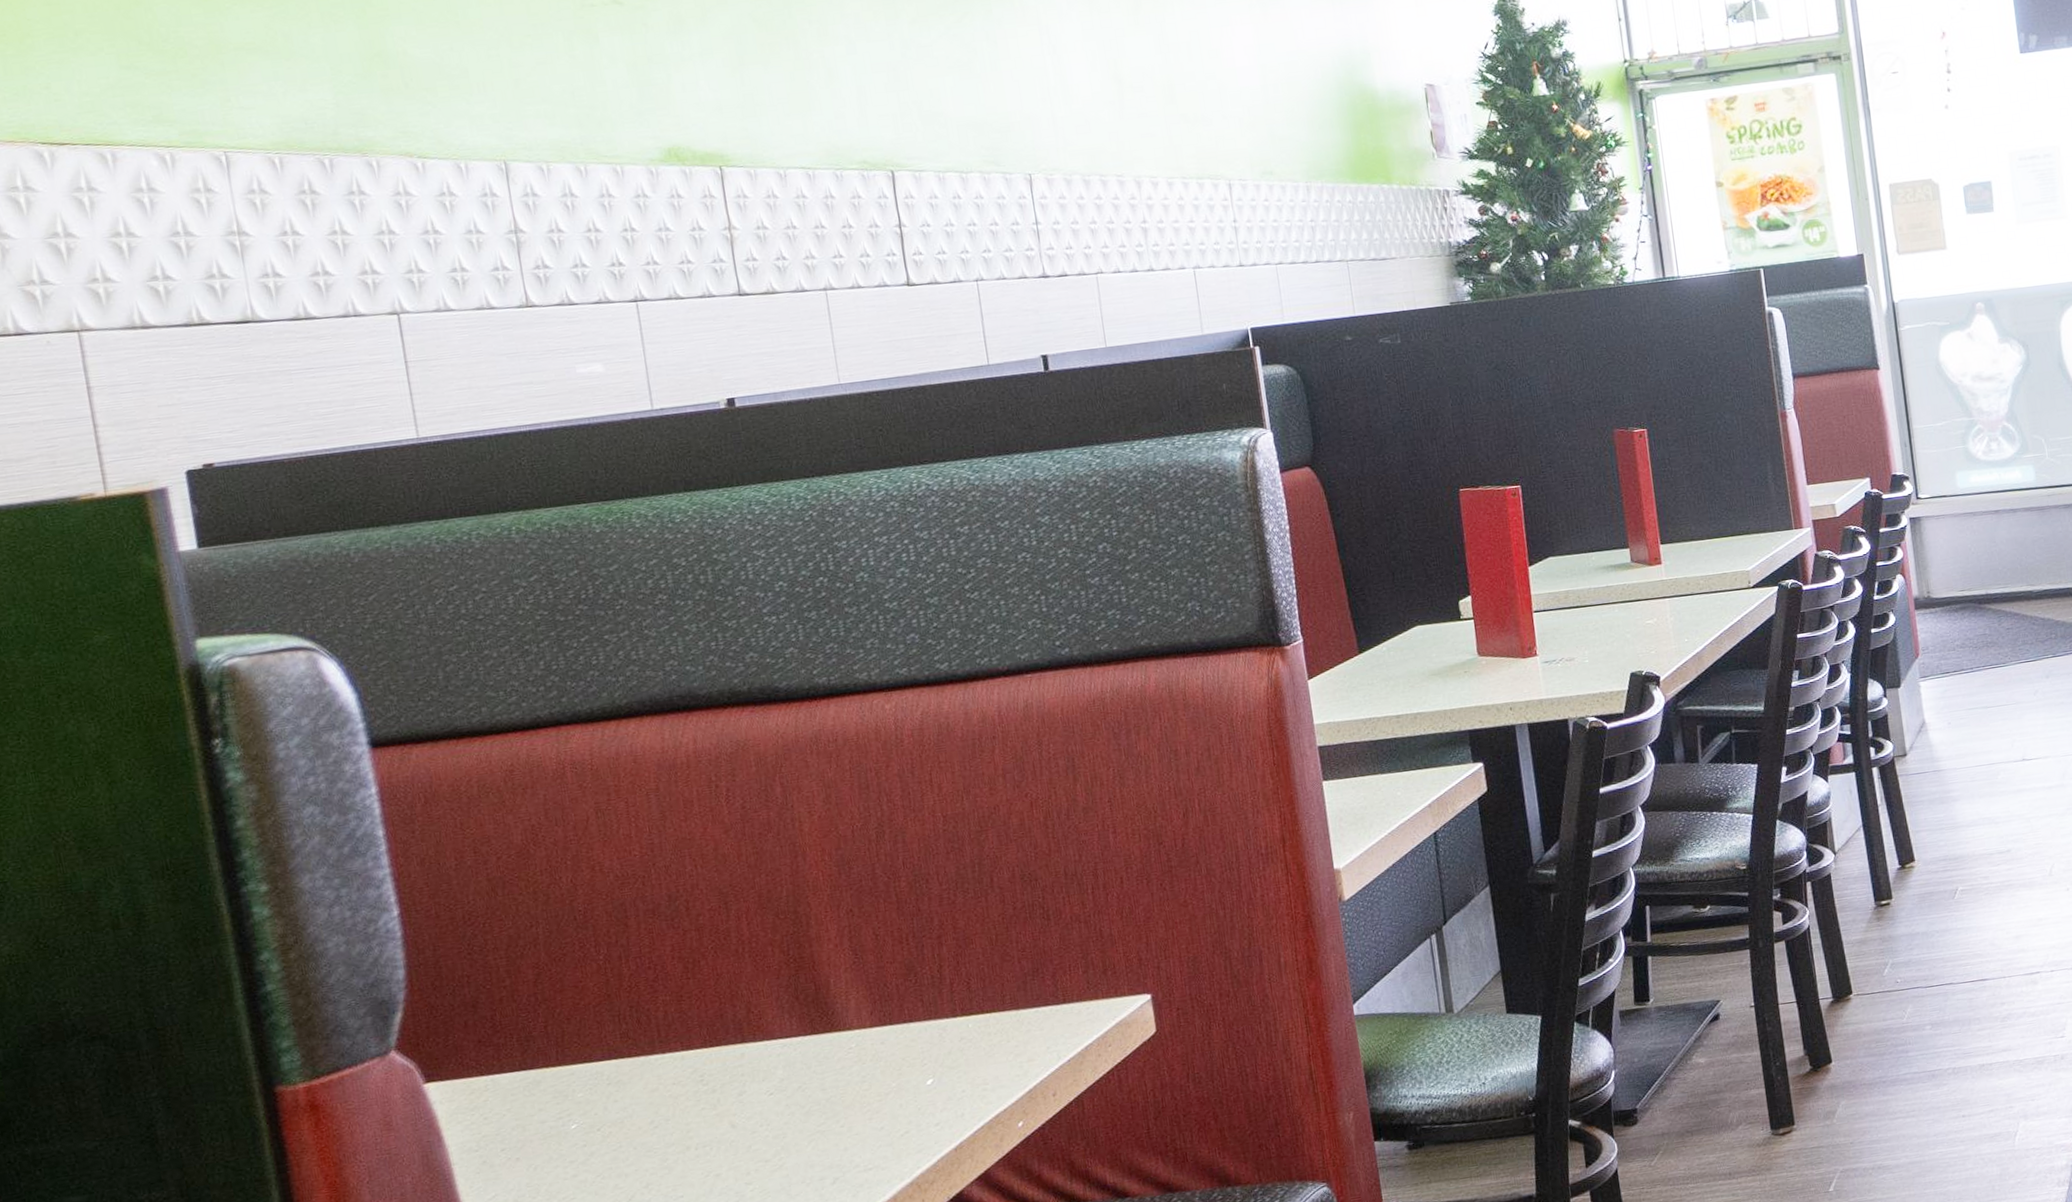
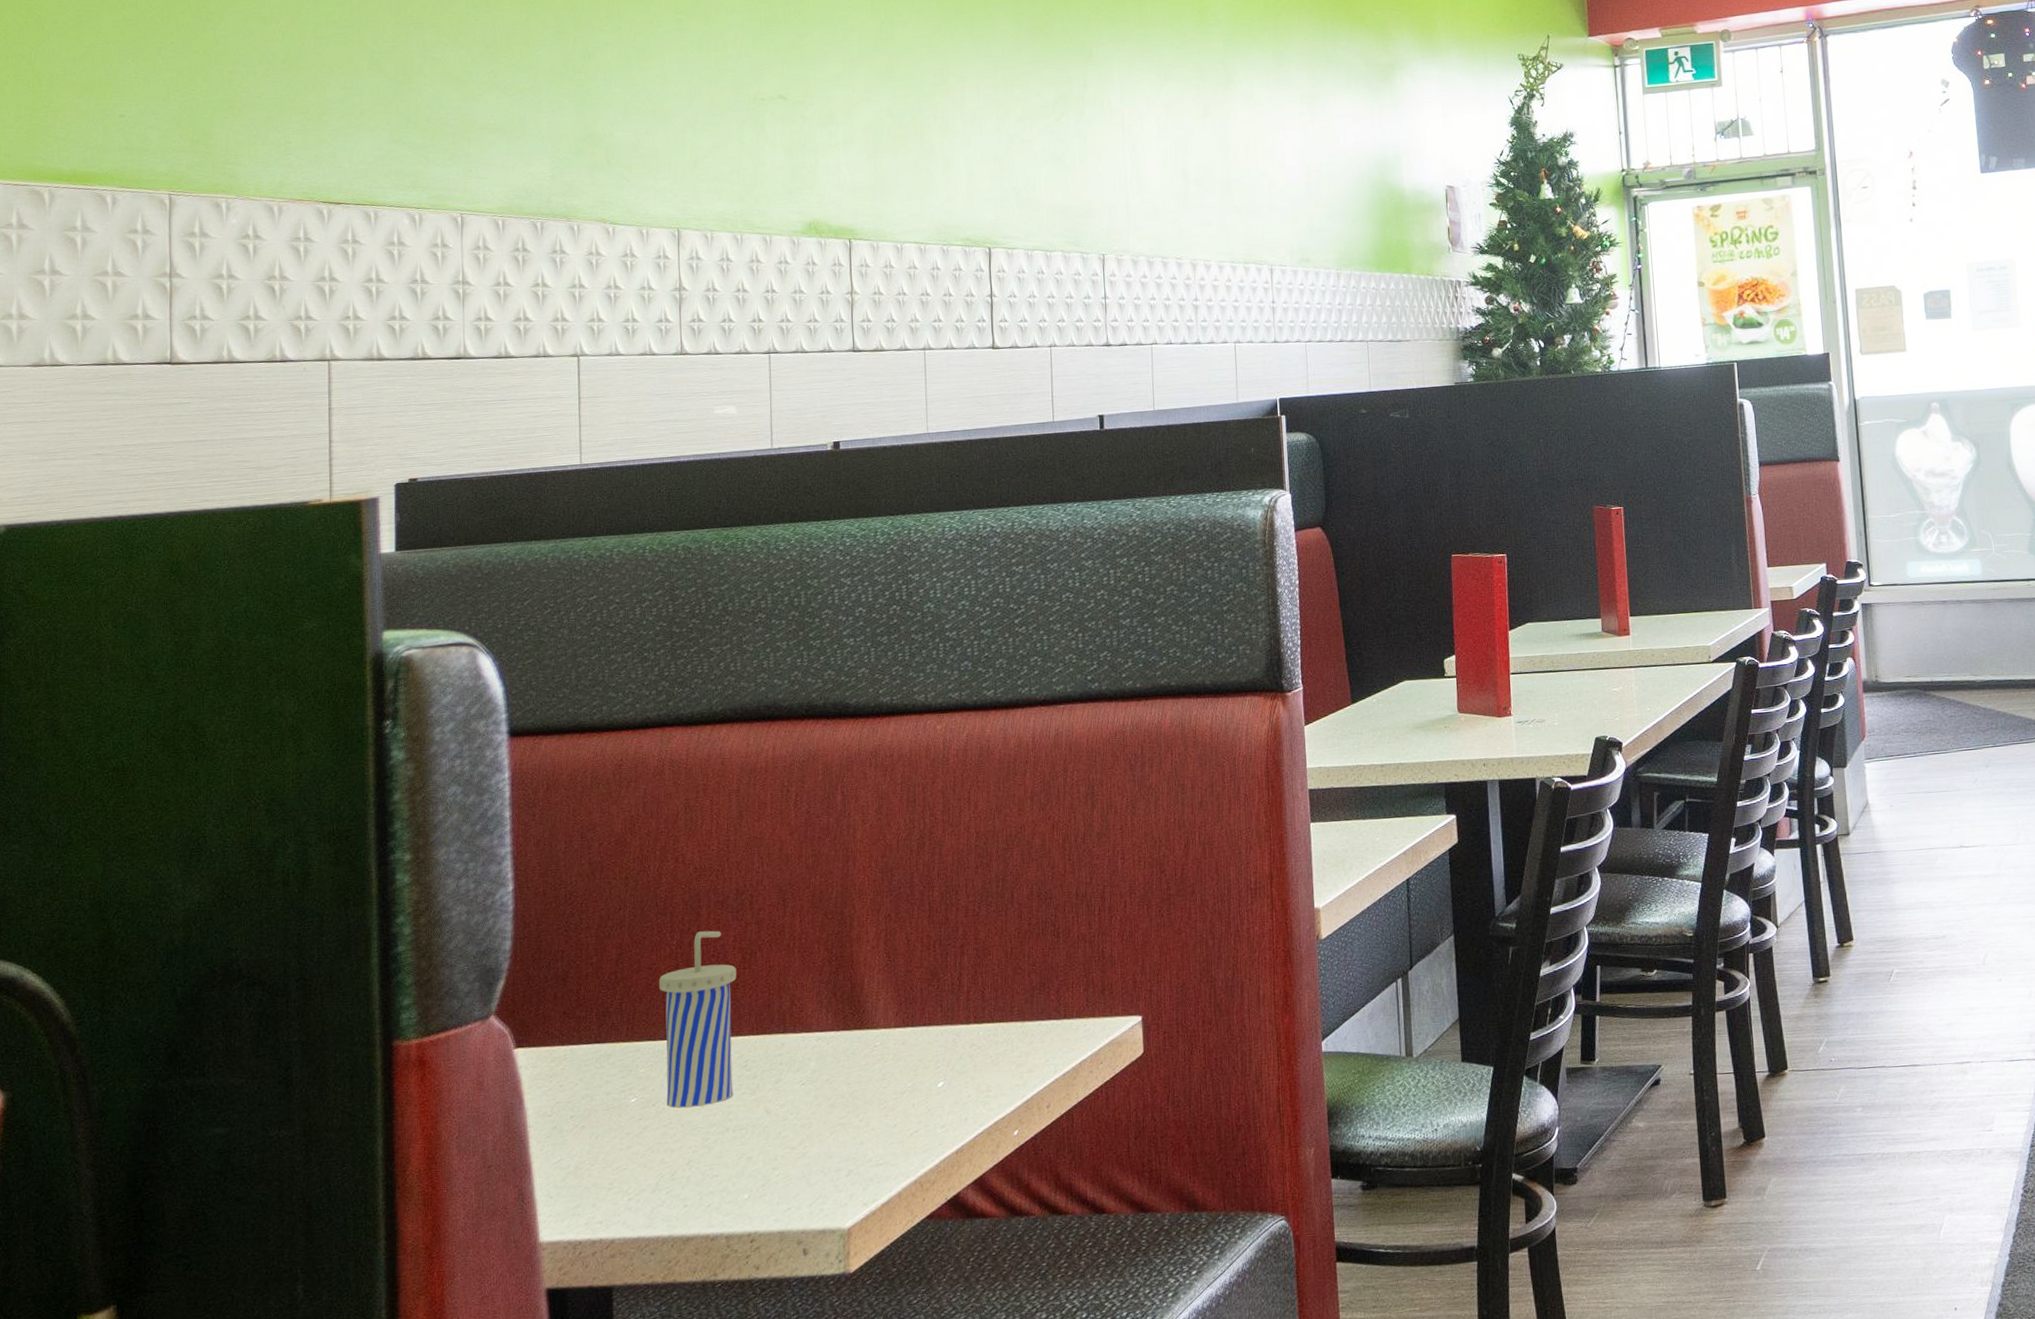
beverage cup: none [587,941,691,1132] -> present [658,930,737,1109]

